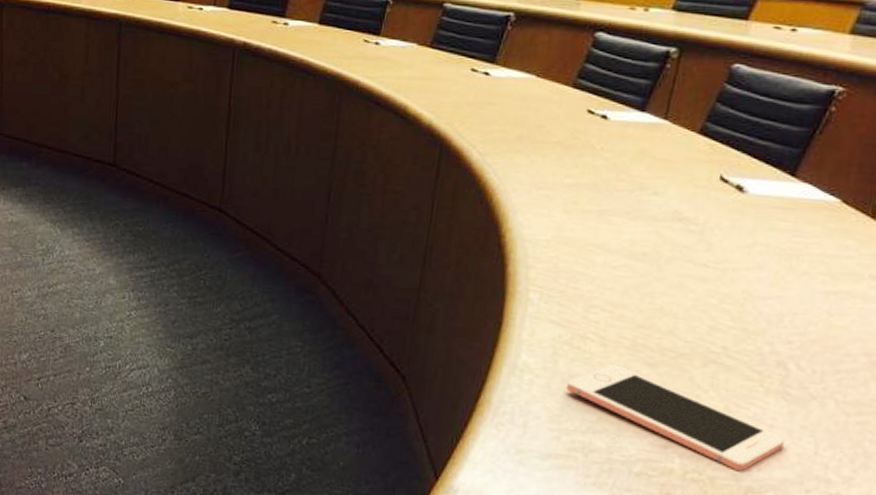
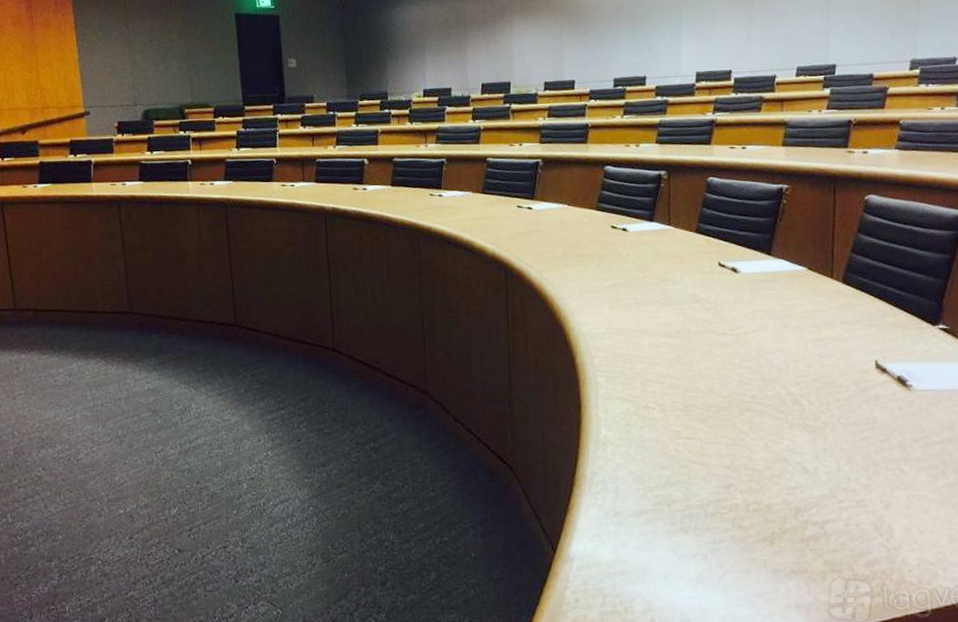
cell phone: present [567,364,786,472] -> none [642,425,815,496]

